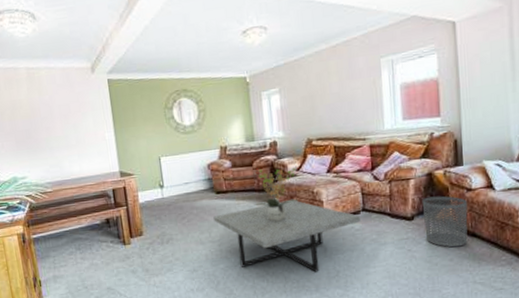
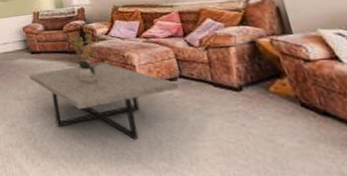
waste bin: present [422,196,468,248] -> none [248,66,319,127]

